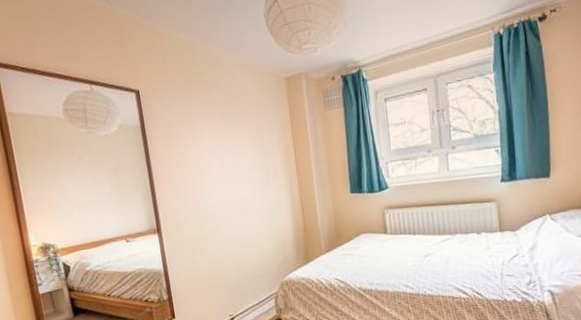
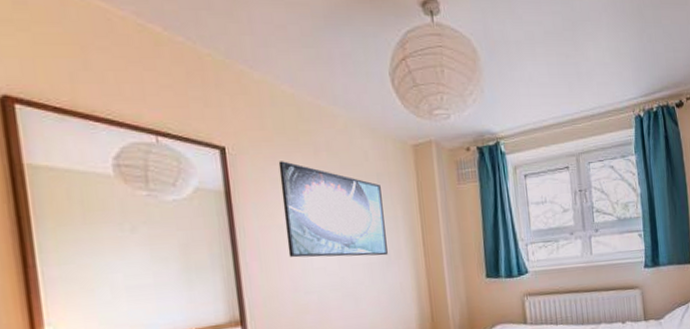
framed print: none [178,99,267,179] -> present [278,161,388,258]

